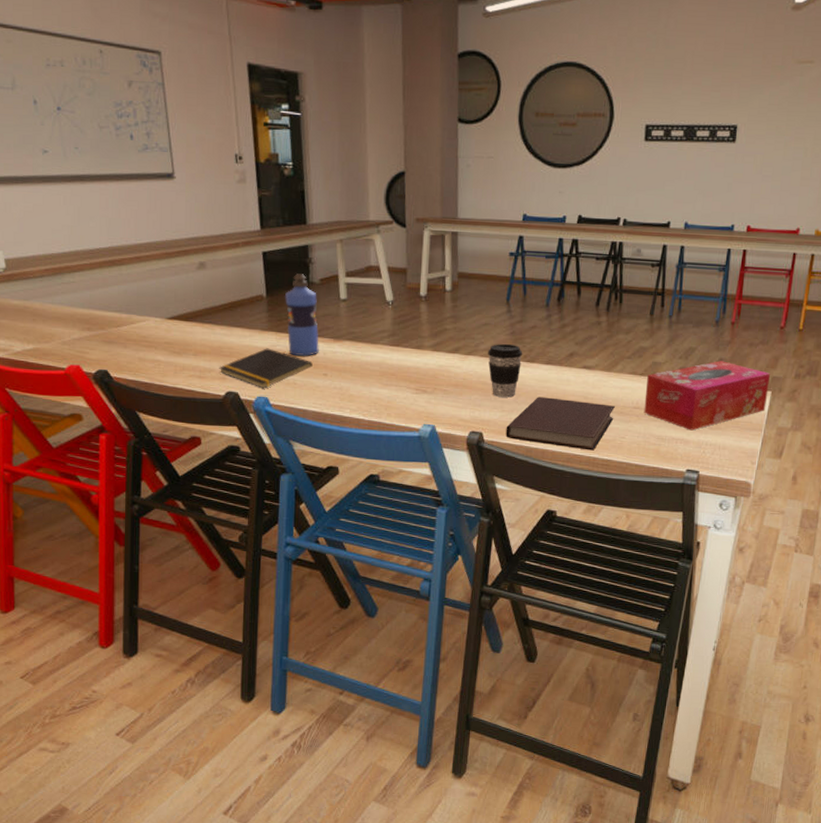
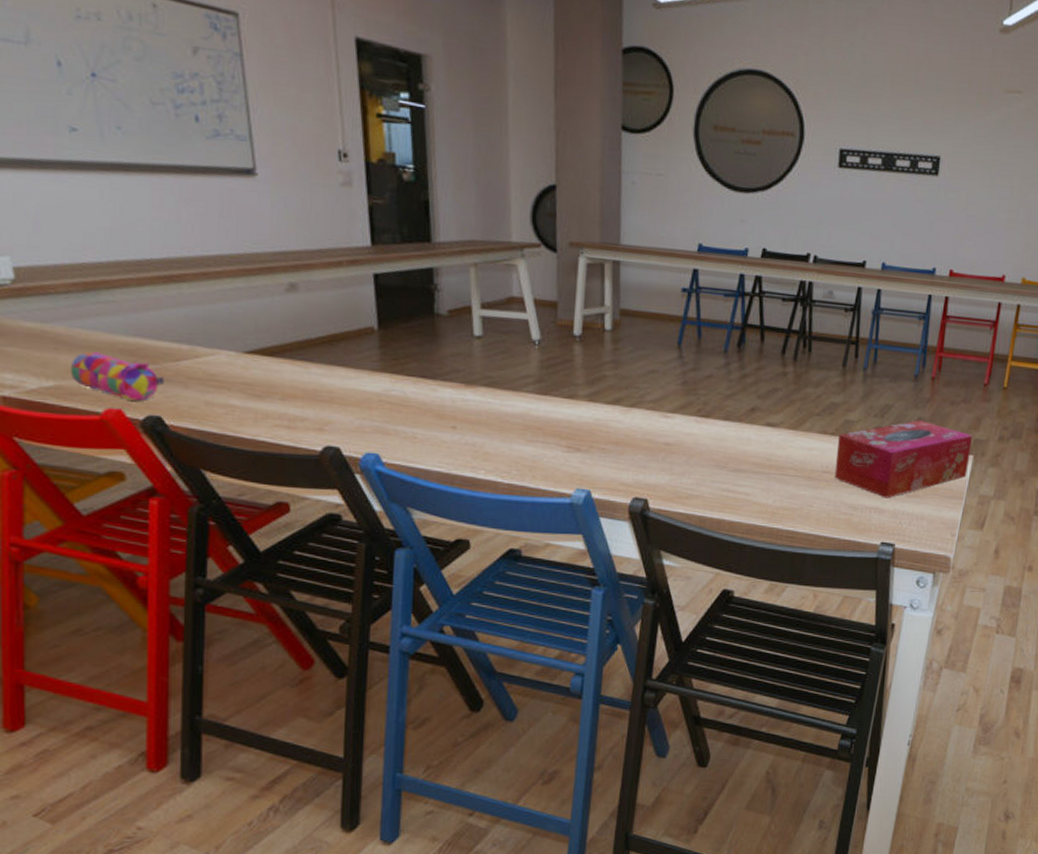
pencil case: none [45,321,110,359] -> present [71,352,165,401]
notepad: present [219,348,313,389] -> none [314,393,438,443]
water bottle: present [284,274,319,356] -> none [401,302,446,404]
coffee cup: present [488,343,523,397] -> none [655,394,697,458]
notebook: present [506,397,616,451] -> none [675,458,803,521]

